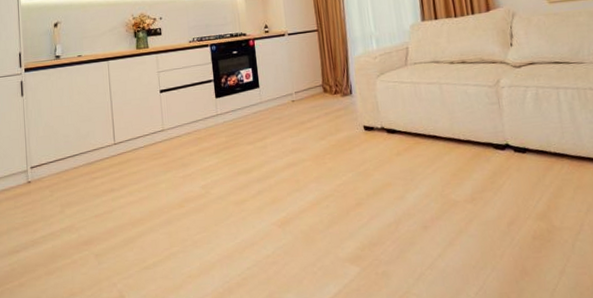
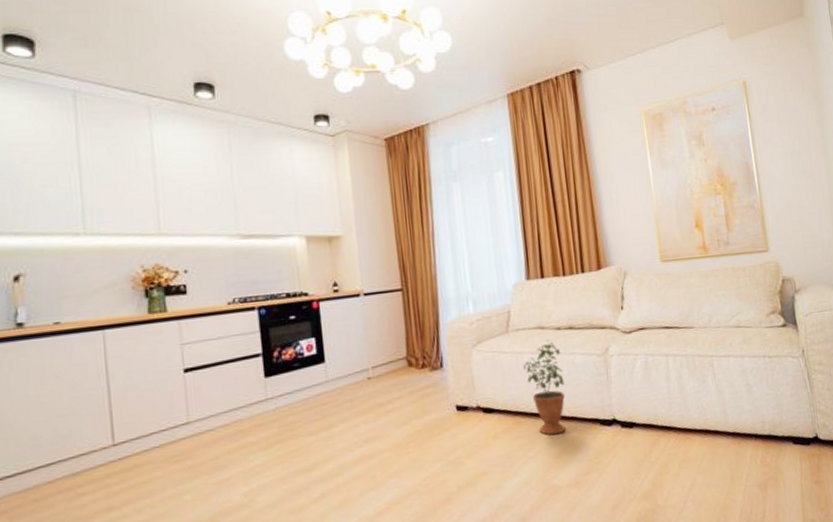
potted plant: none [421,72,461,156] -> present [523,340,566,435]

